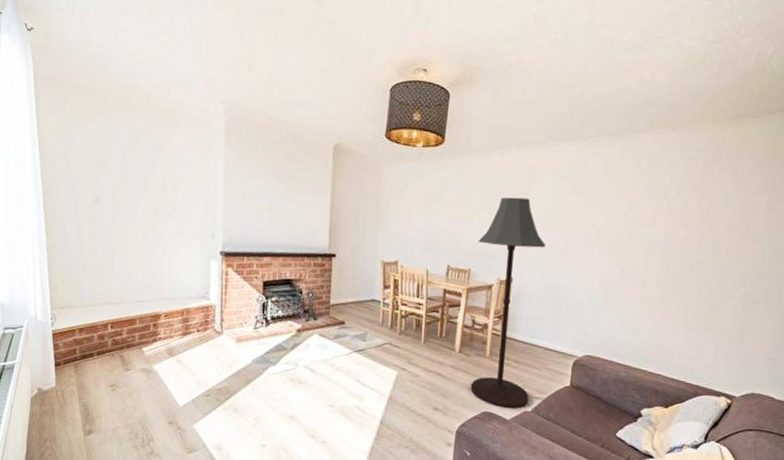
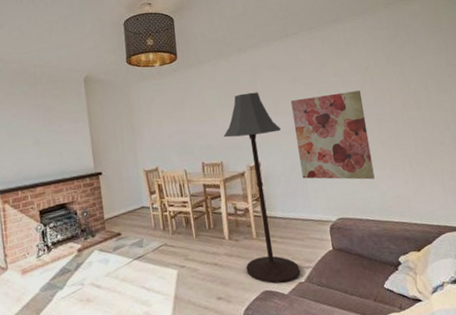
wall art: none [556,215,652,321] -> present [290,90,375,180]

